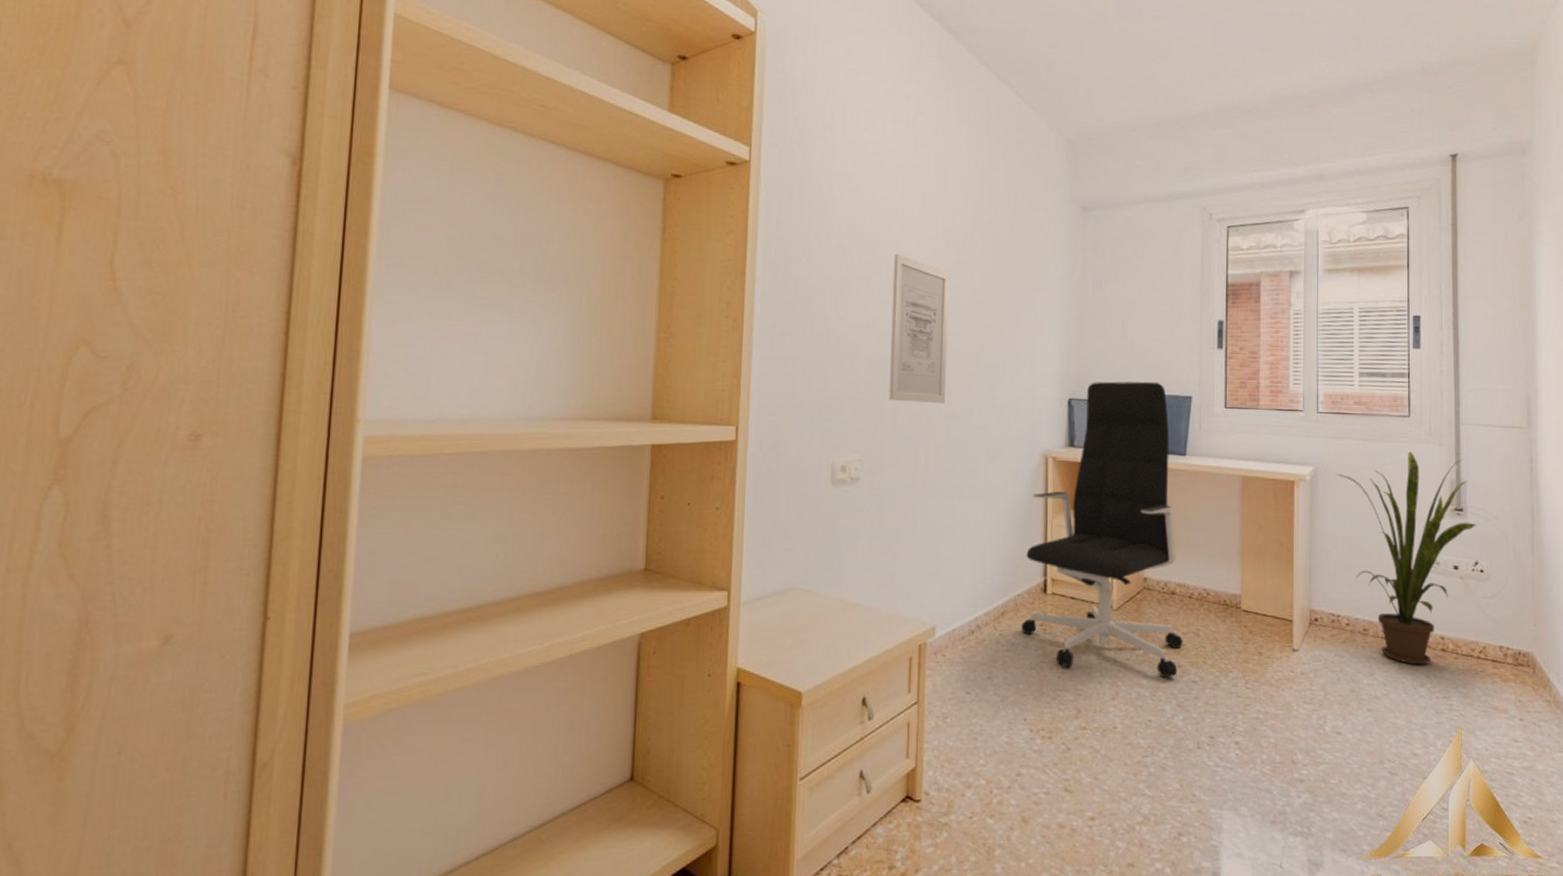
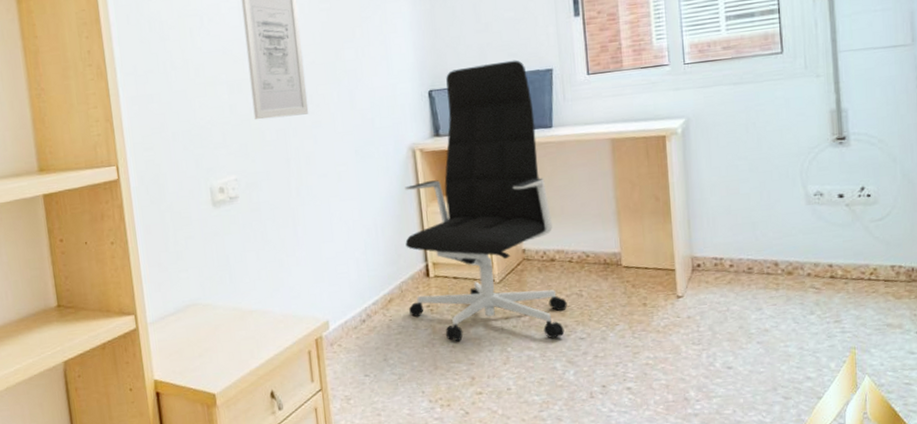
house plant: present [1335,451,1478,665] -> none [708,88,862,295]

